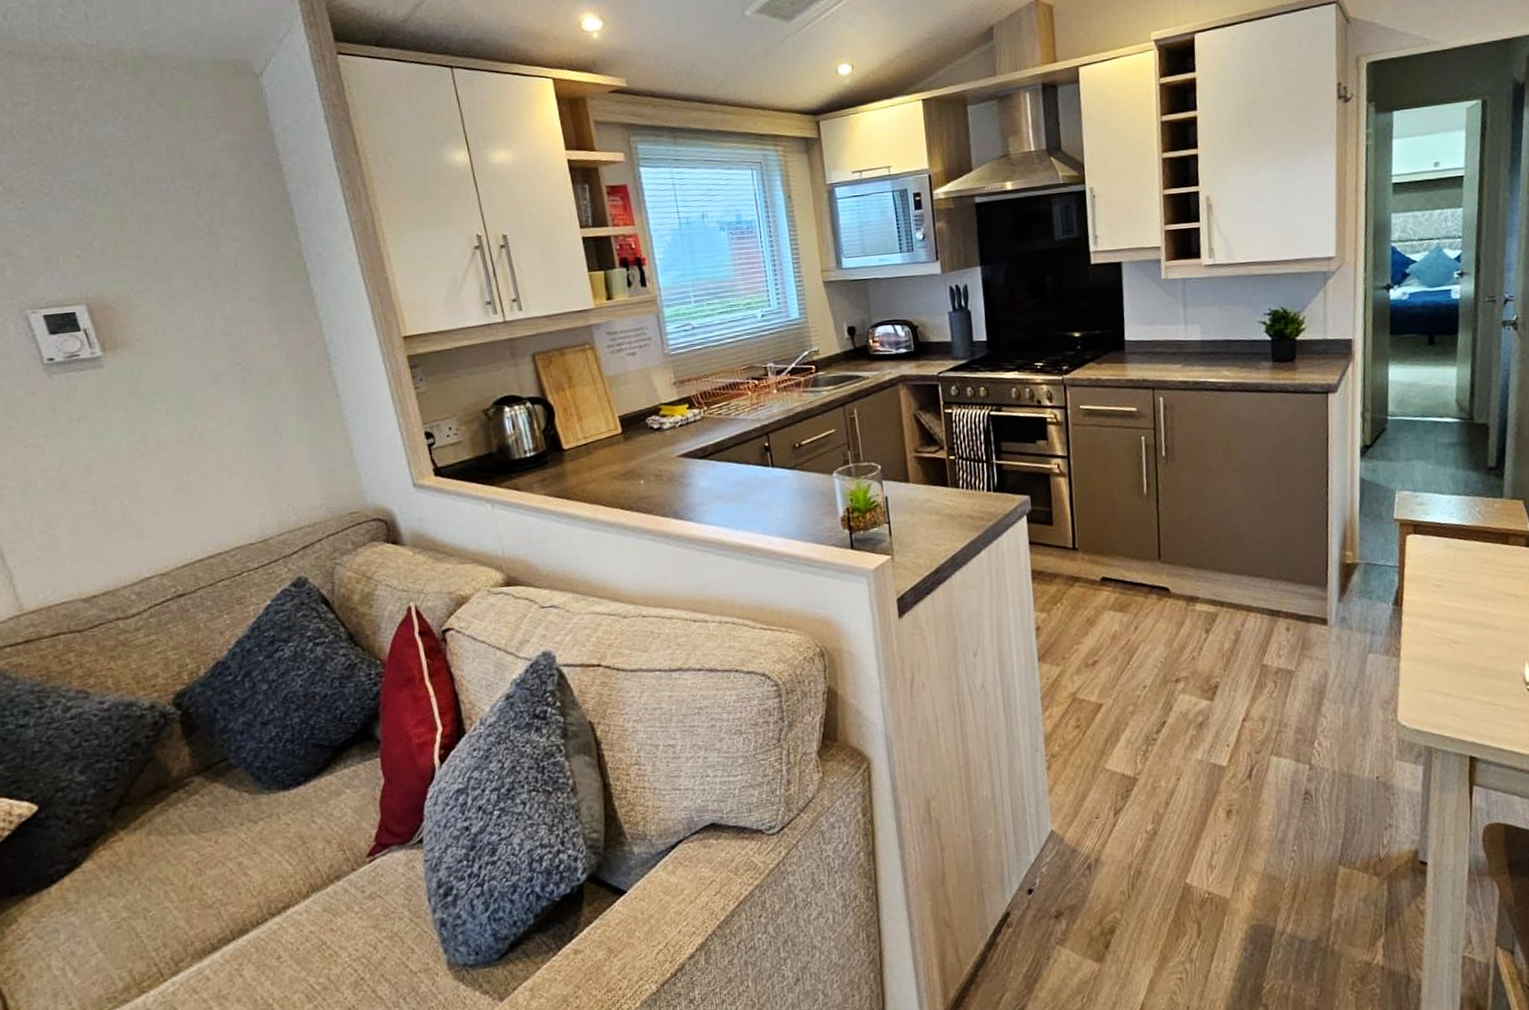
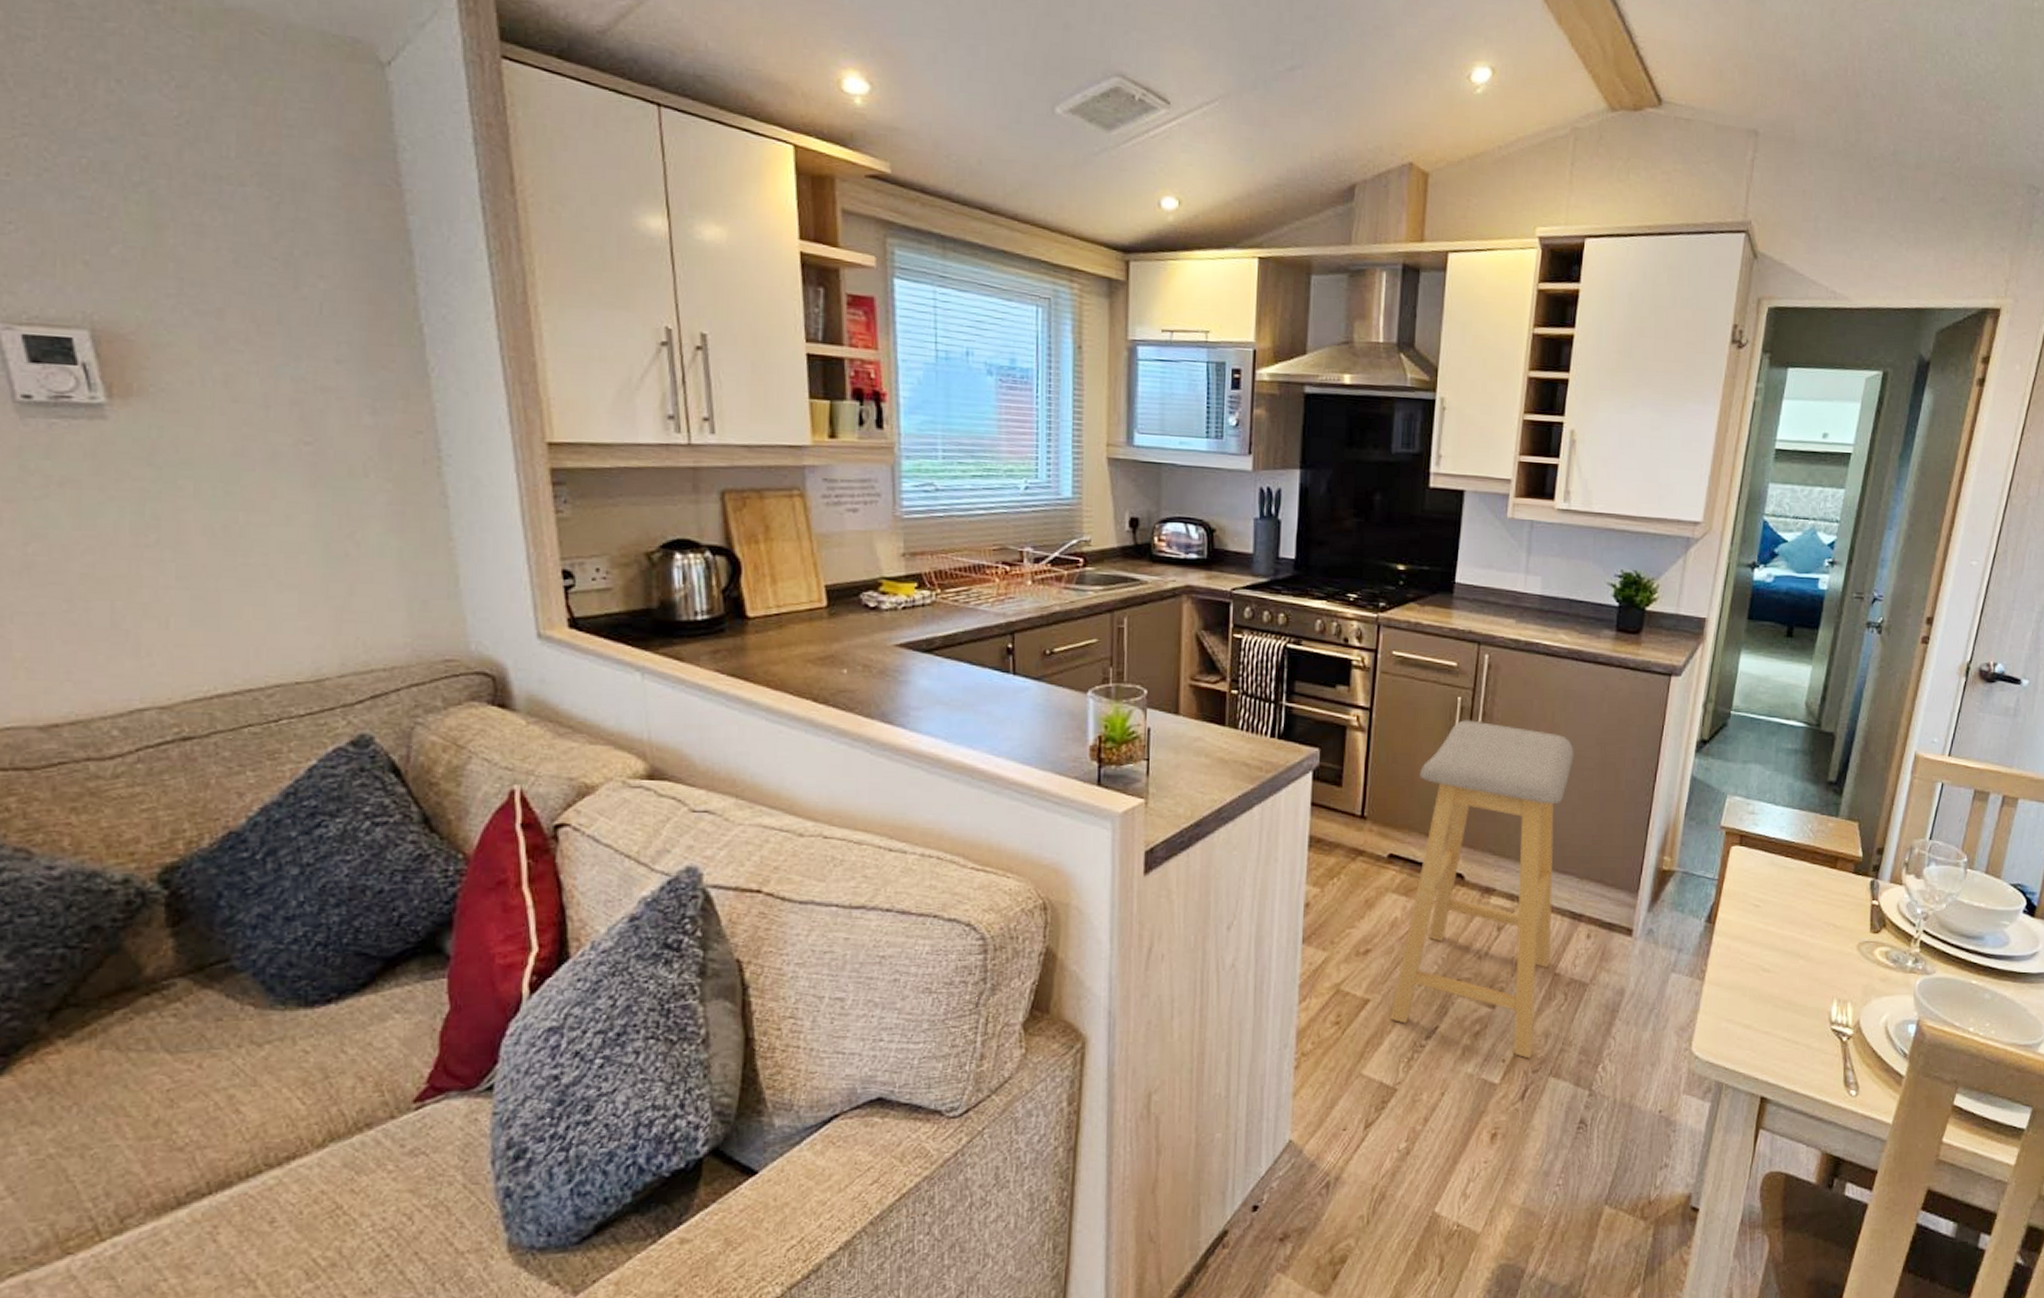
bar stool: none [1117,454,1258,742] -> present [1390,720,1574,1059]

